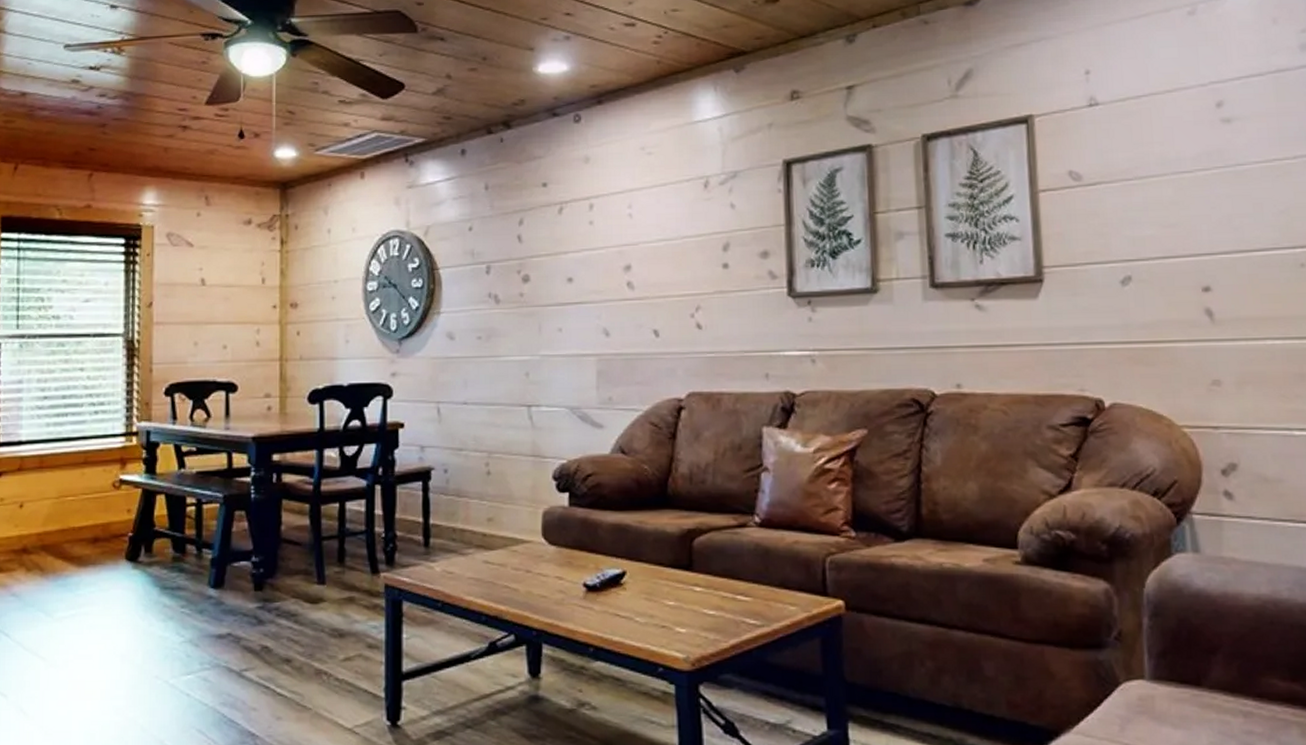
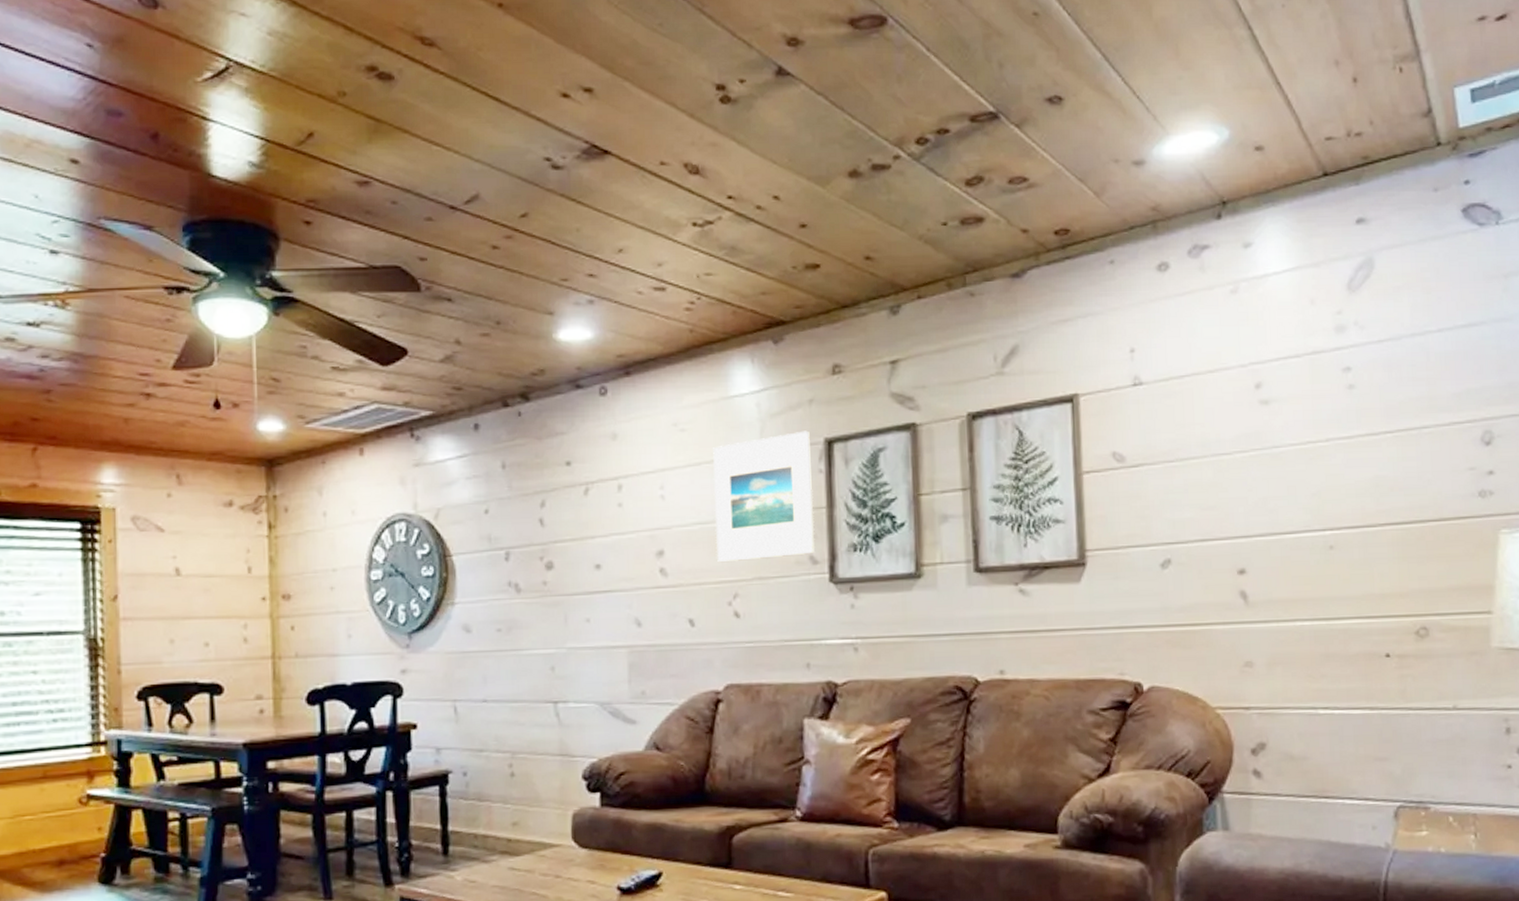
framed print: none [677,153,774,277] -> present [713,430,816,563]

